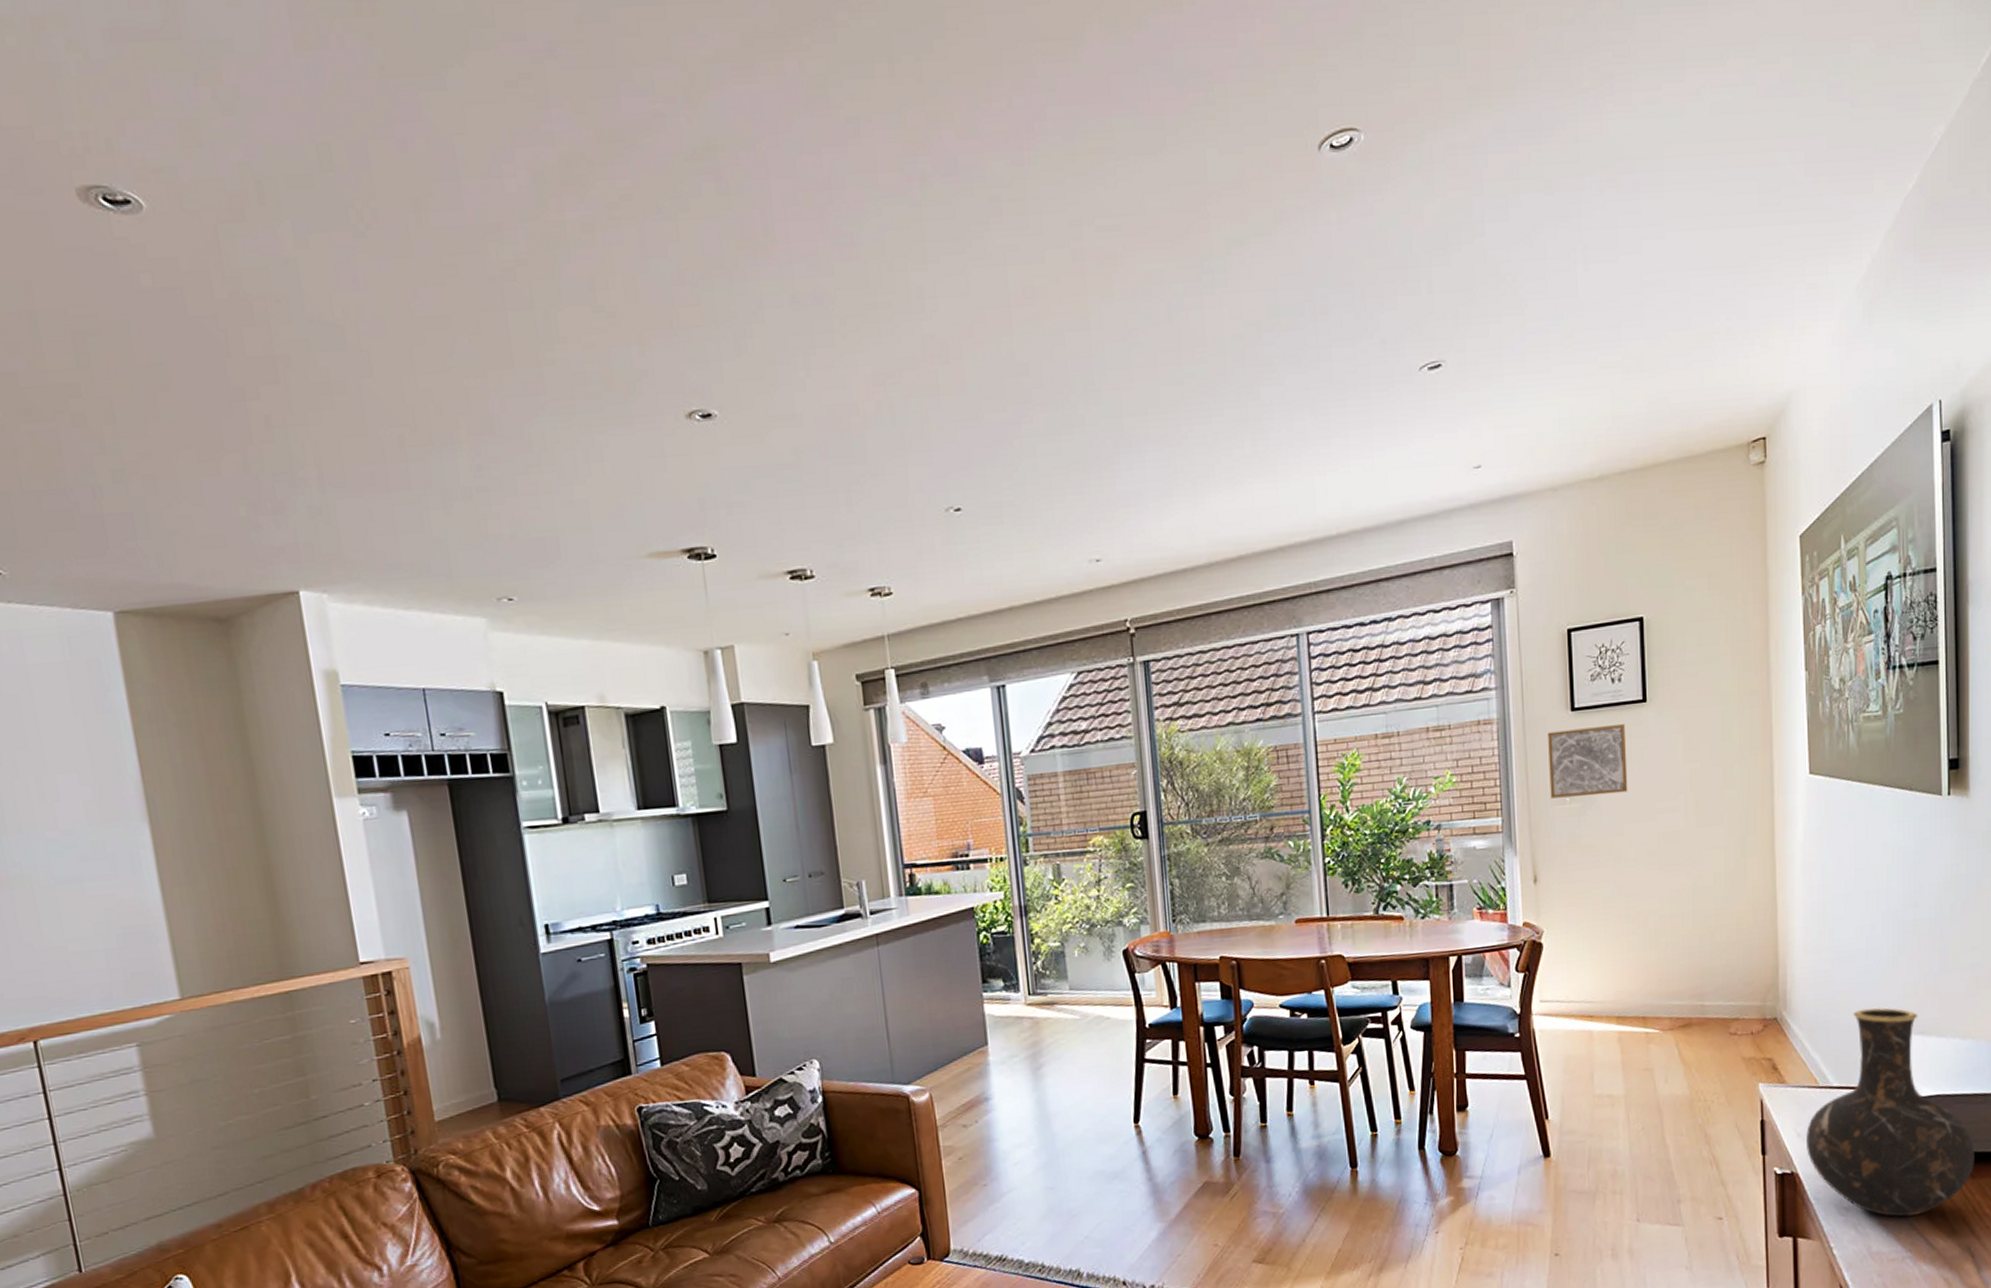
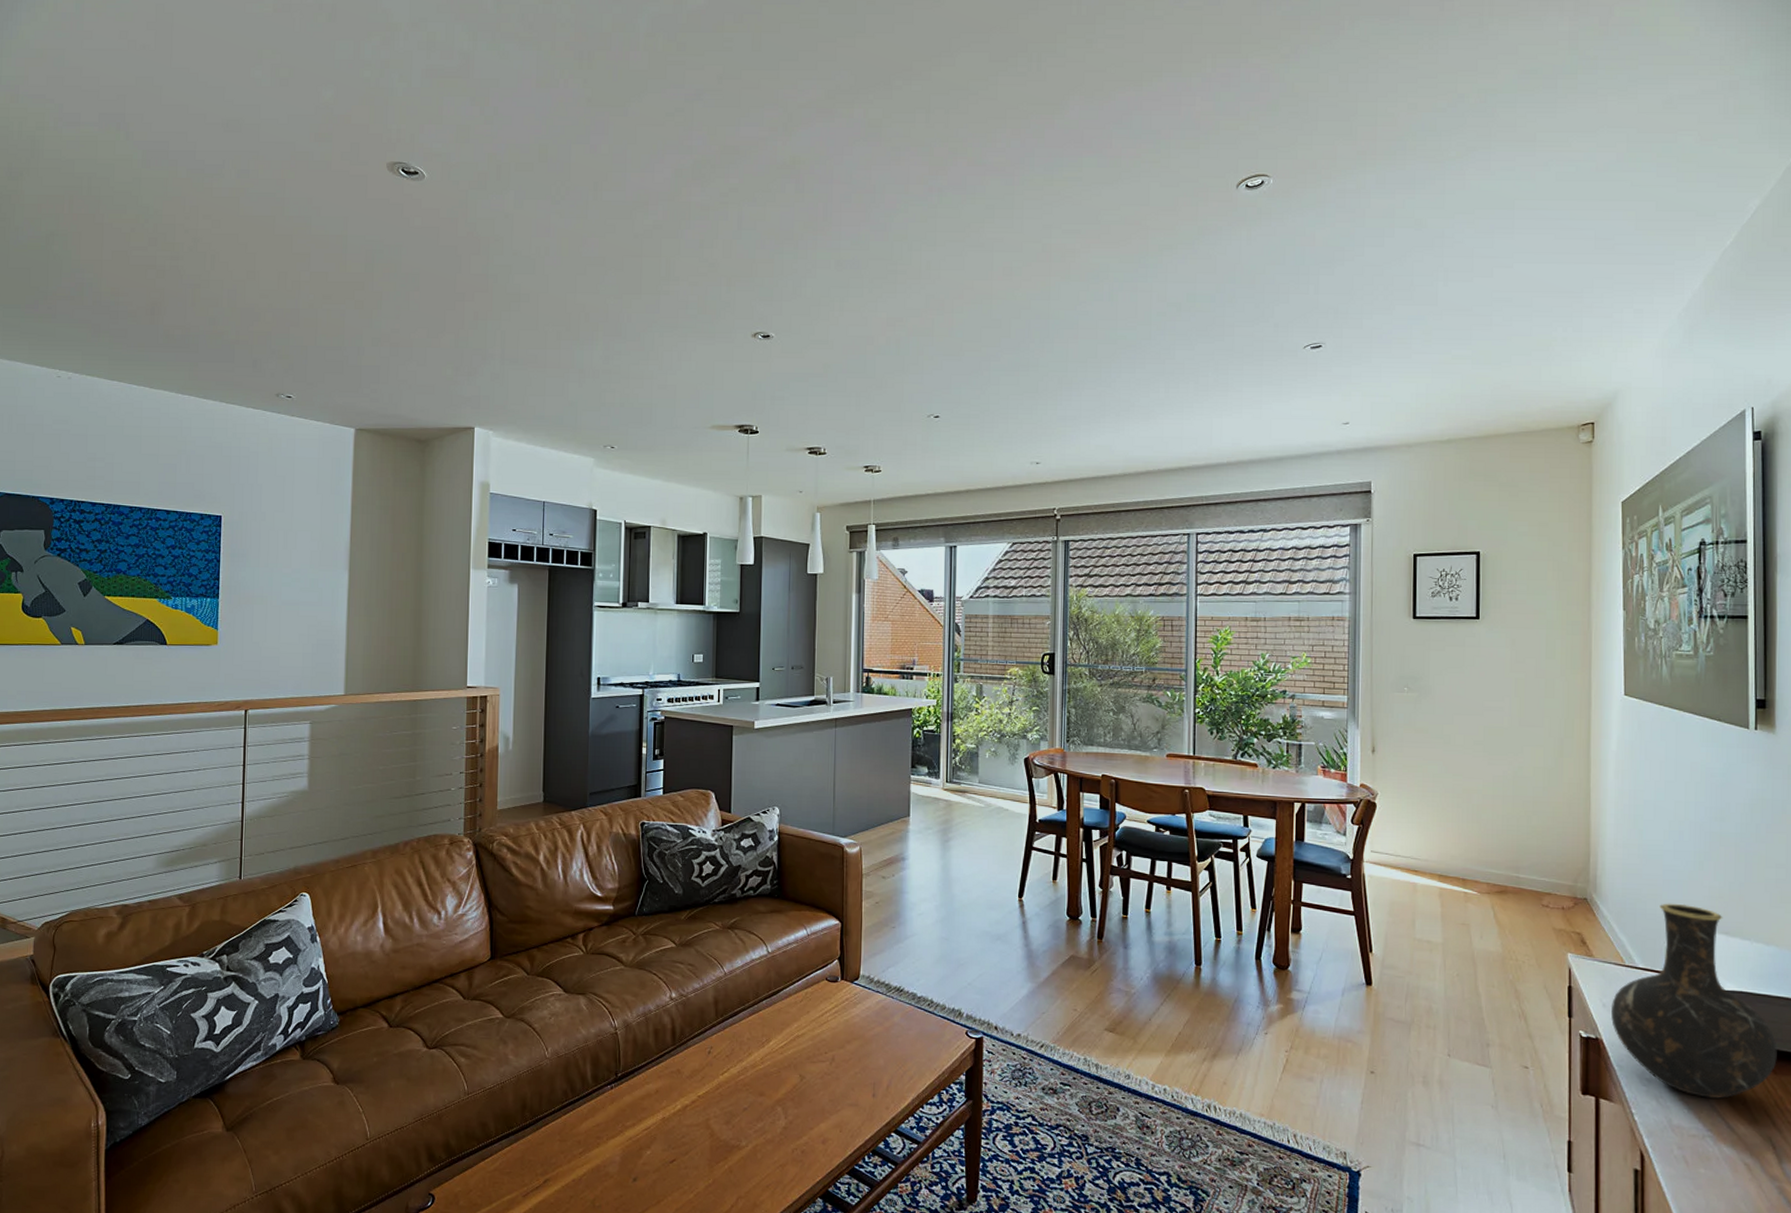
wall art: present [1548,724,1628,799] -> none [1391,633,1460,690]

